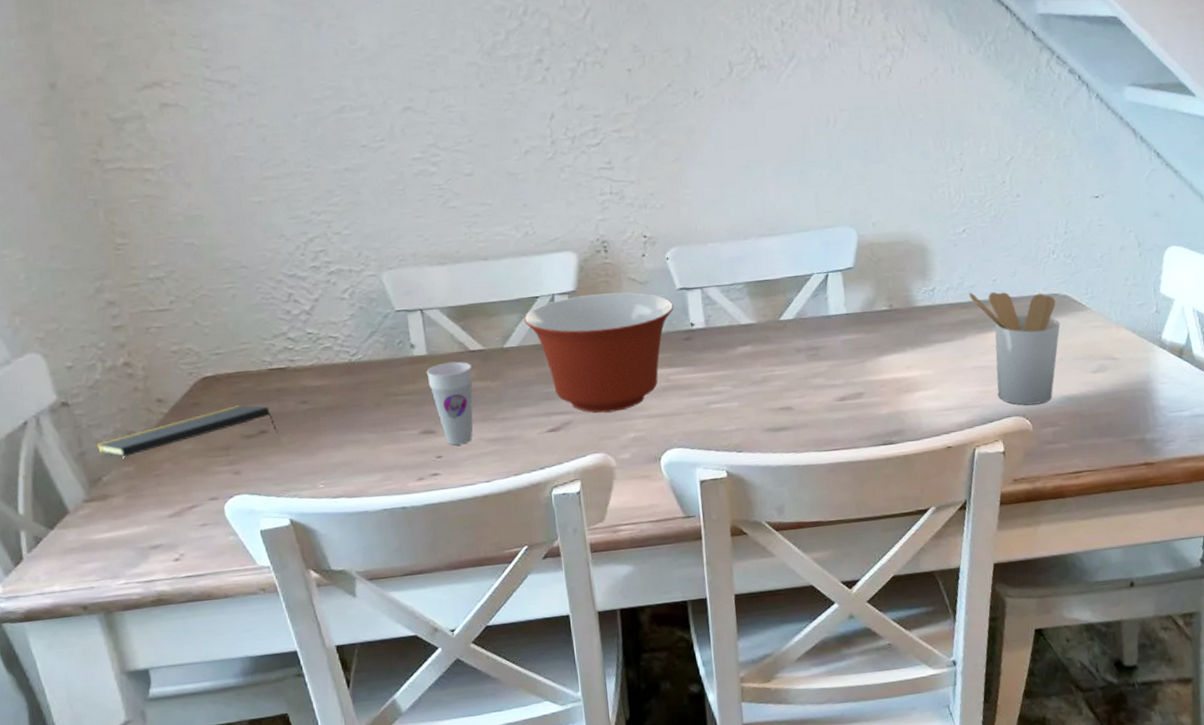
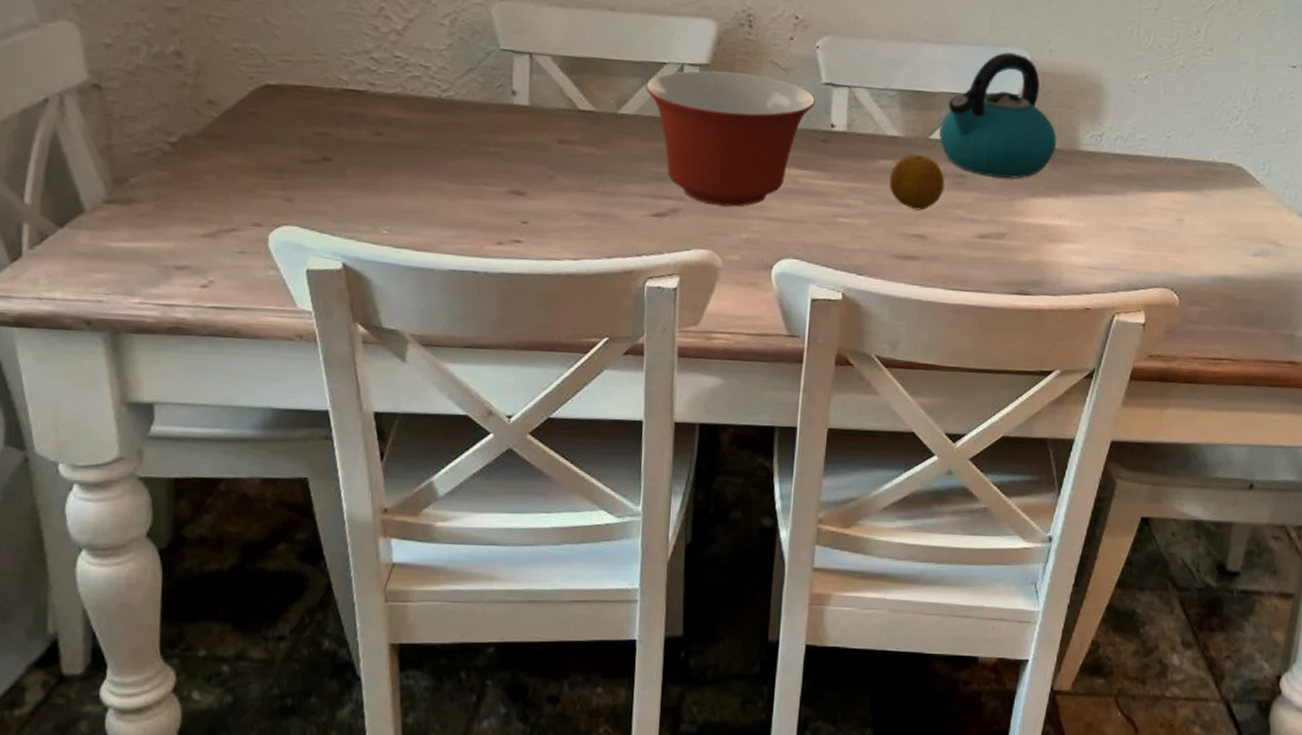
notepad: present [96,405,277,458] -> none [128,123,343,161]
cup: present [426,361,473,446] -> none [525,118,578,214]
fruit: none [750,335,801,386] -> present [889,154,945,211]
kettle: none [787,231,894,345] -> present [939,52,1057,179]
utensil holder: present [968,291,1061,405] -> none [1138,146,1230,279]

